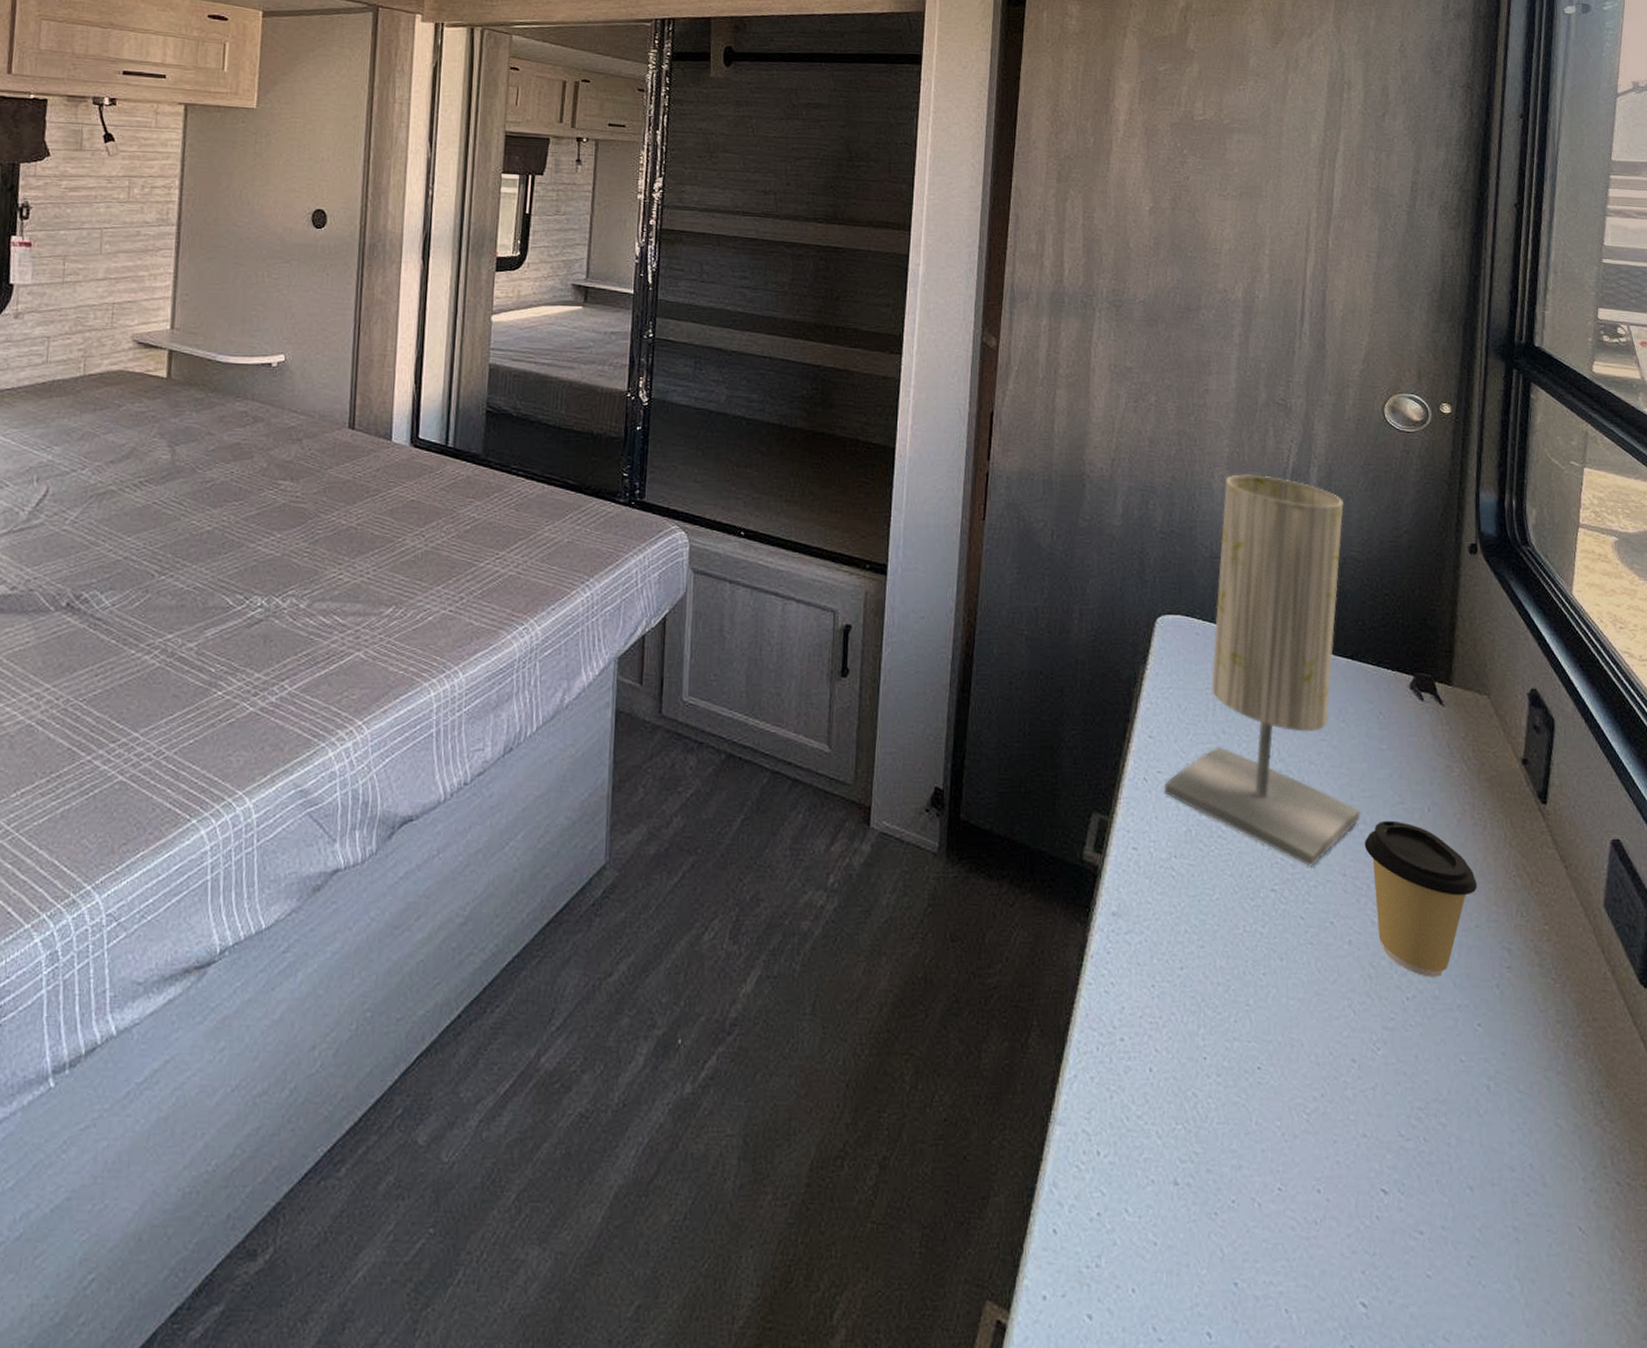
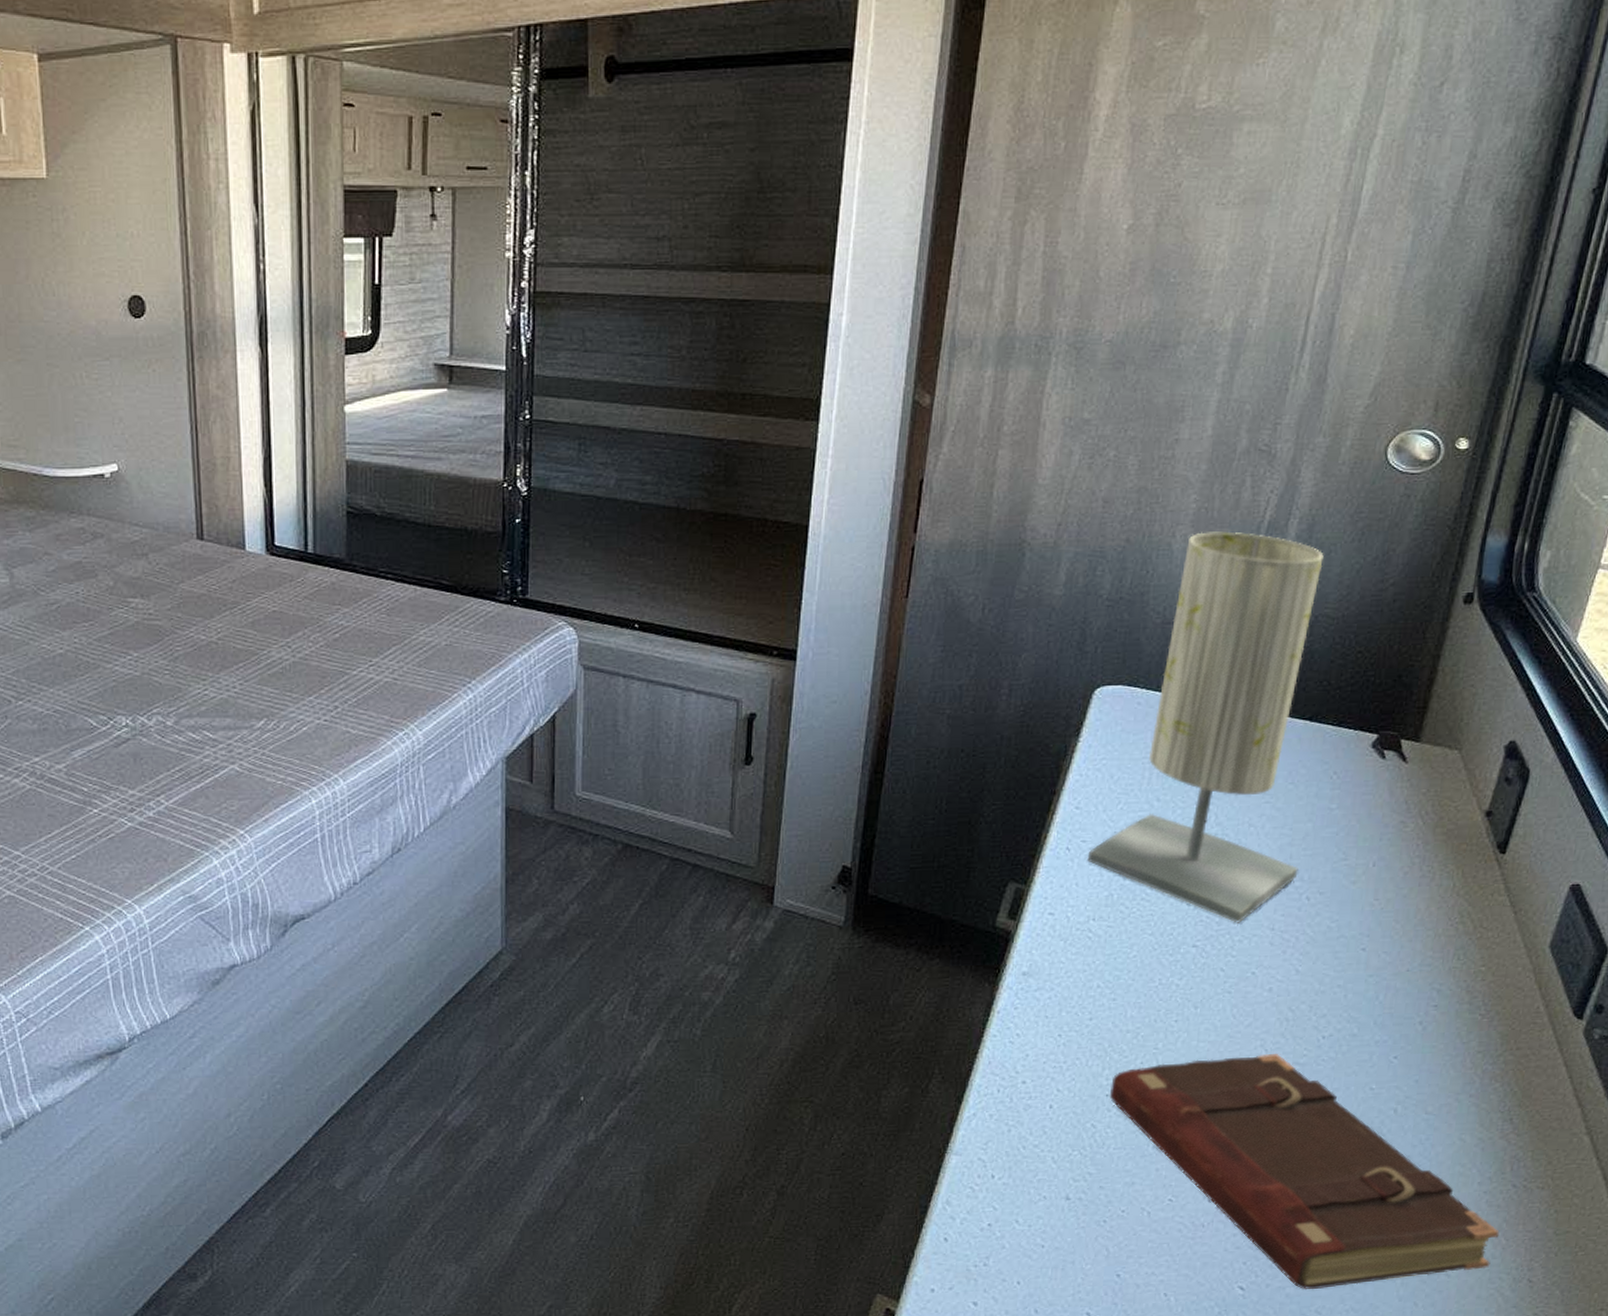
book: none [1207,1016,1614,1308] -> present [1109,1054,1500,1289]
coffee cup: present [1364,820,1478,977] -> none [1298,876,1416,1018]

